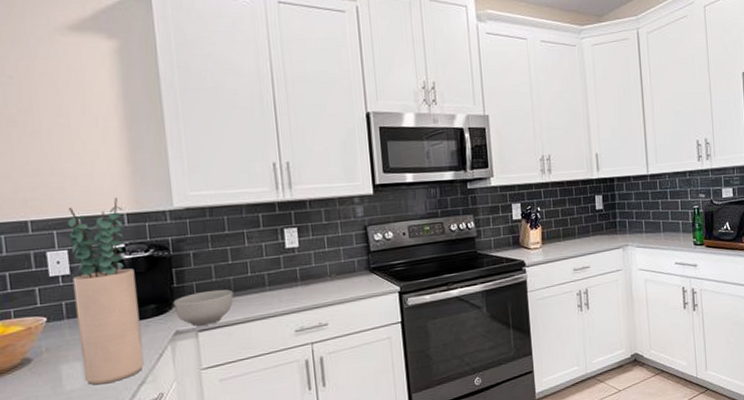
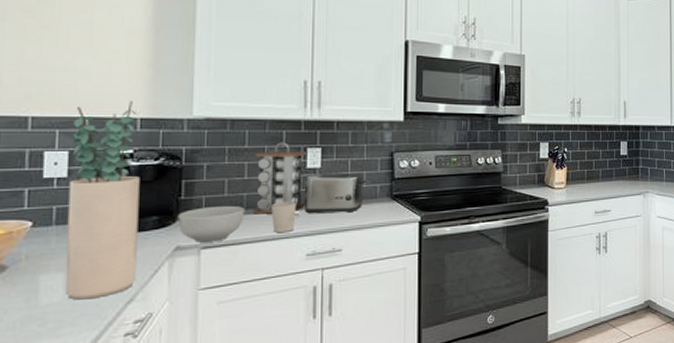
spice rack: none [235,225,289,296] -> present [252,142,306,214]
cup: none [257,280,285,313] -> present [271,201,300,234]
toaster: none [285,249,343,292] -> present [304,173,366,214]

